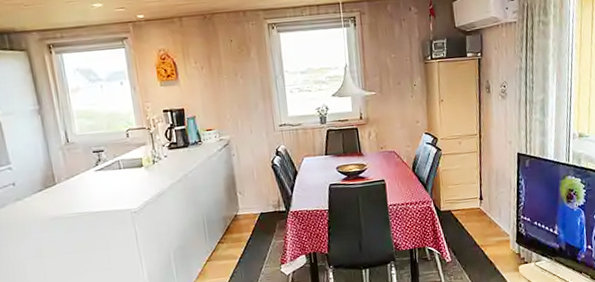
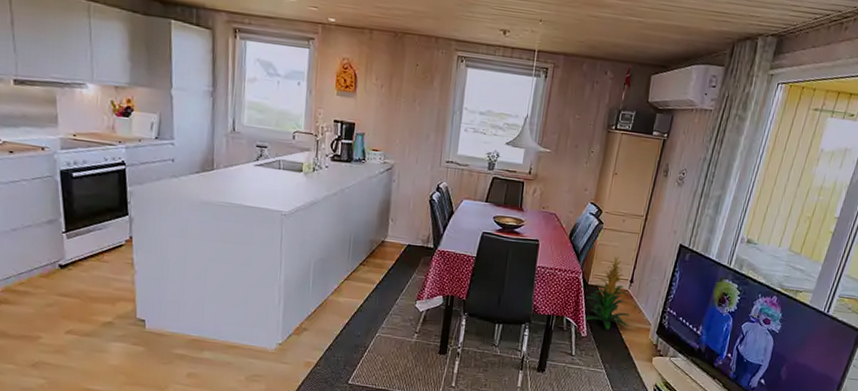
indoor plant: none [441,177,489,250] -> present [584,256,630,330]

